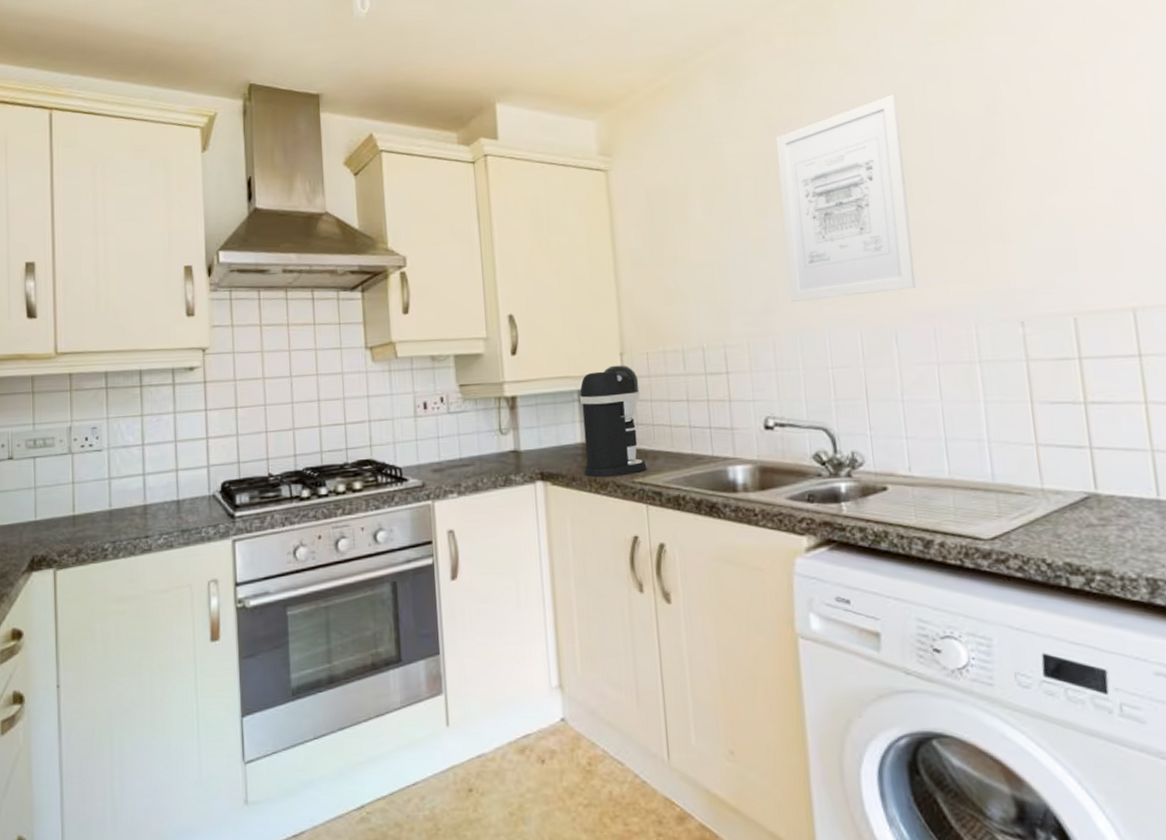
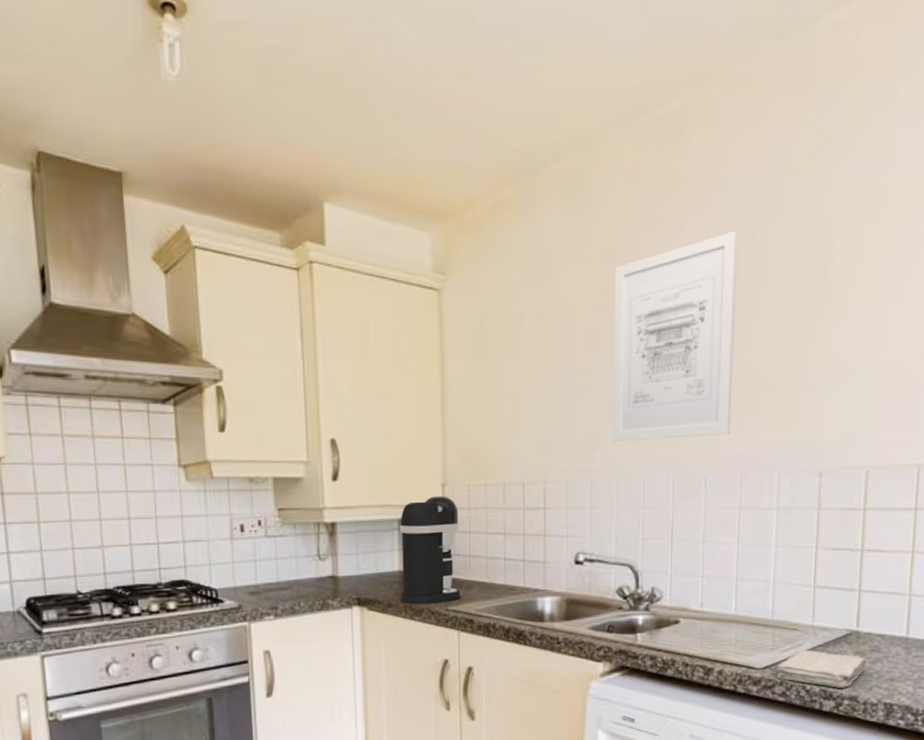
washcloth: none [1007,516,1115,561] -> present [776,649,867,688]

